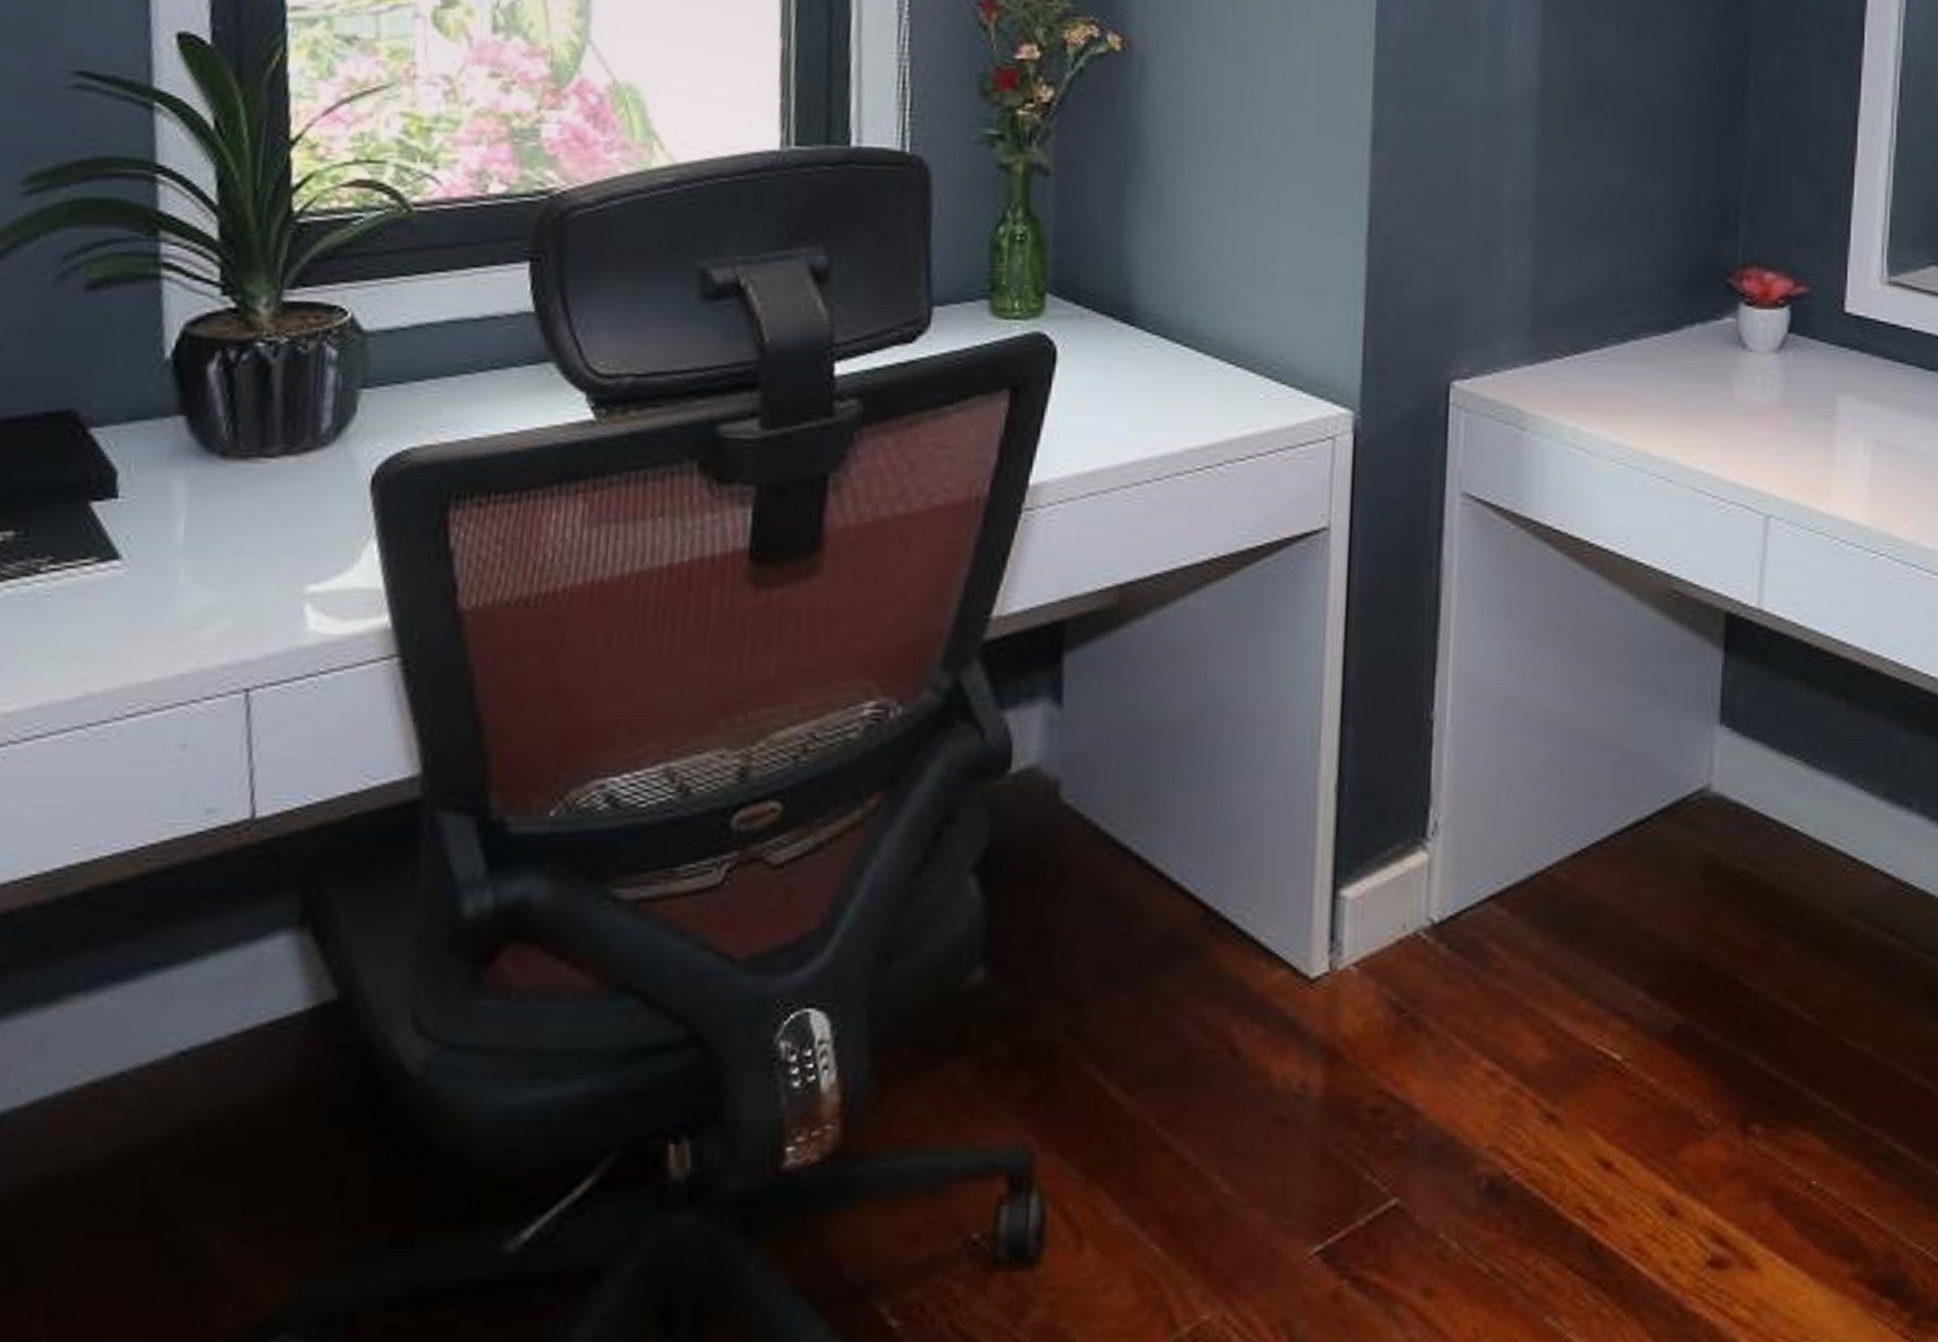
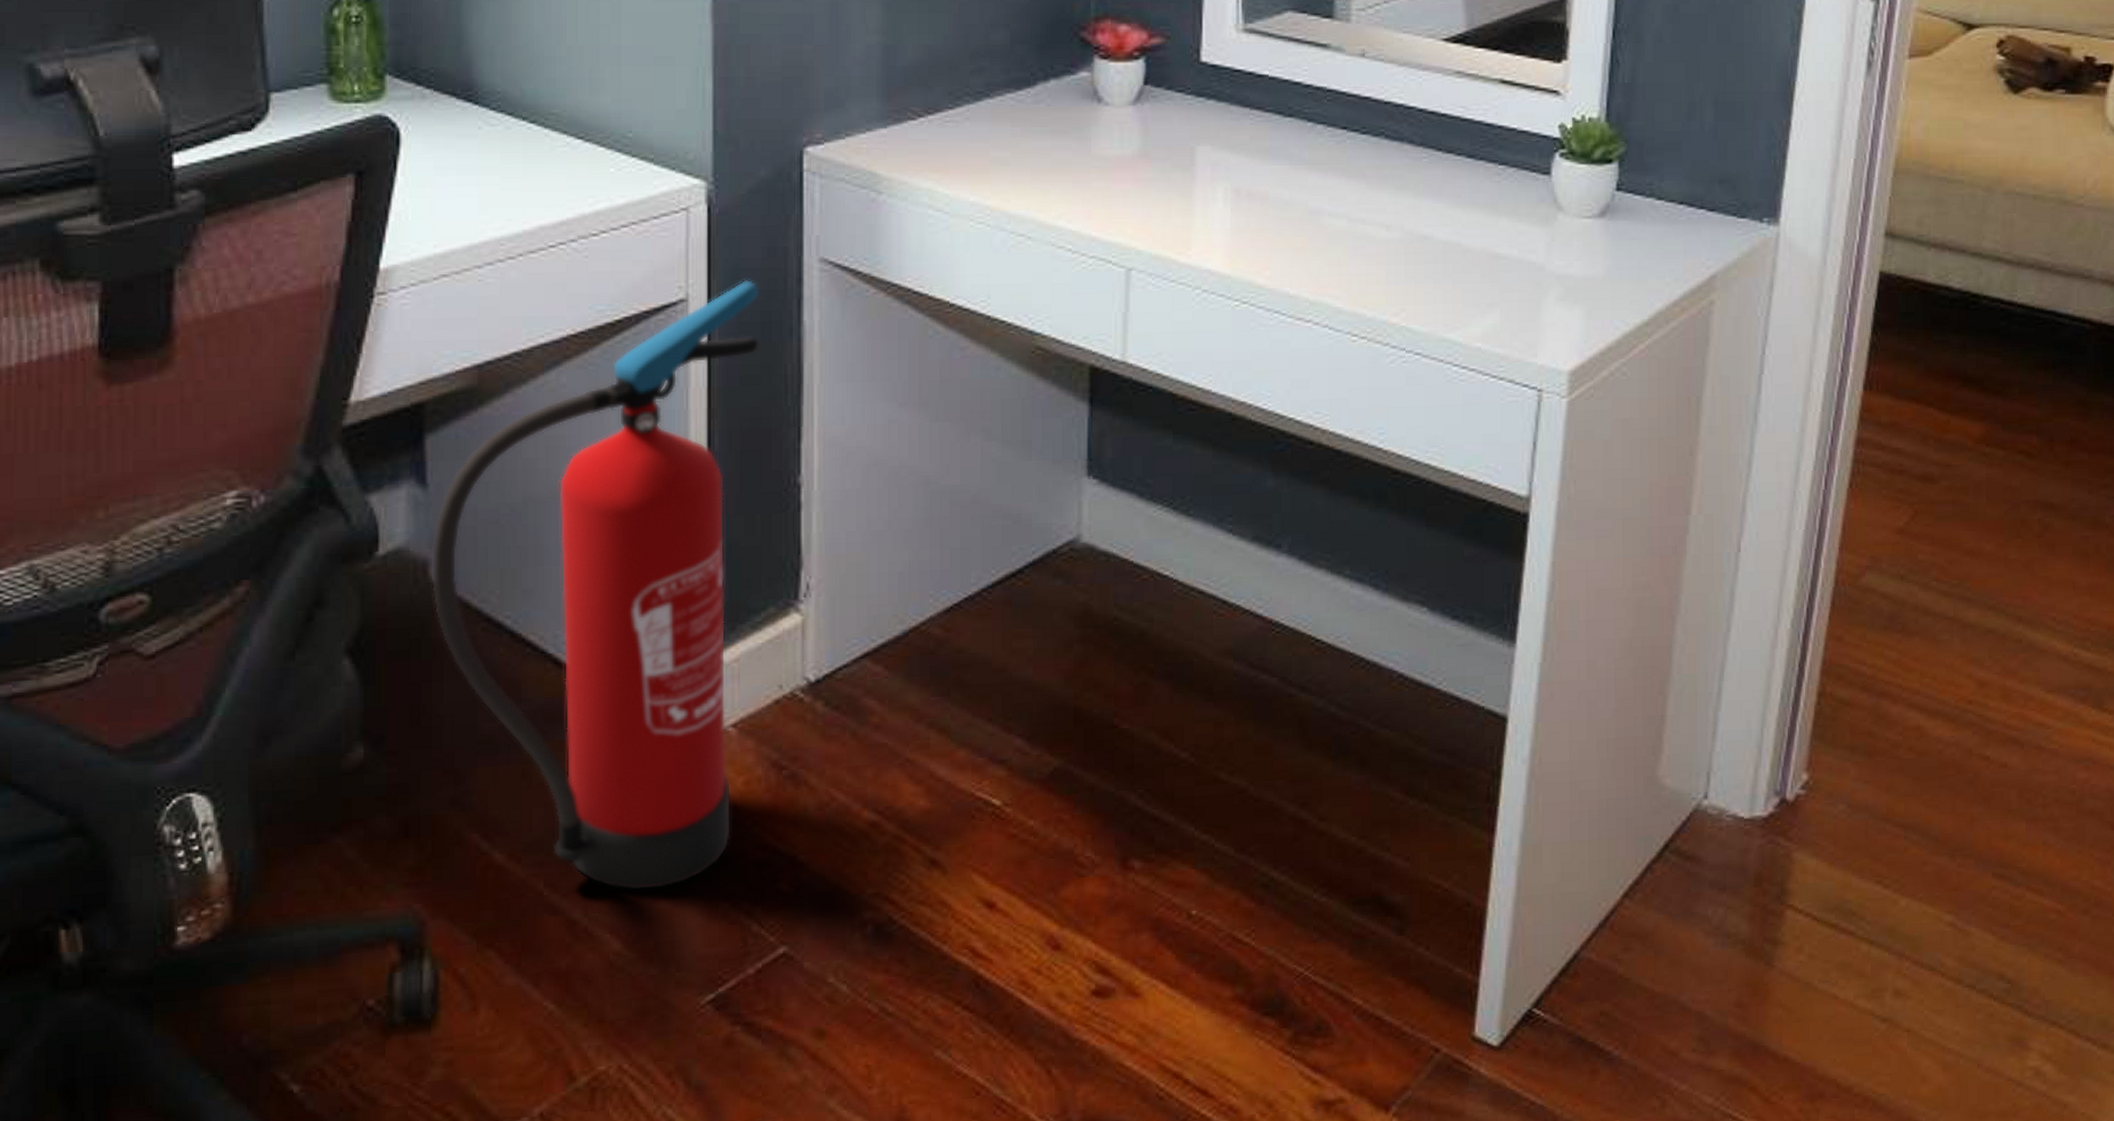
fire extinguisher: none [1061,510,1401,1133] -> present [431,279,760,891]

